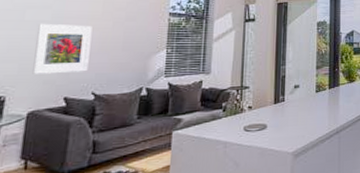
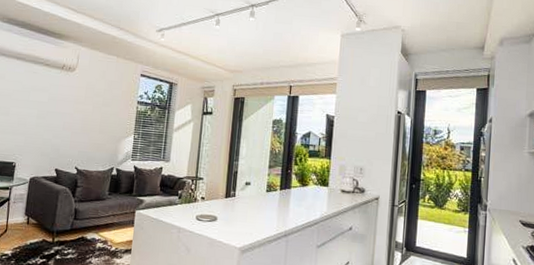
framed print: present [32,24,93,74] -> none [34,104,77,149]

